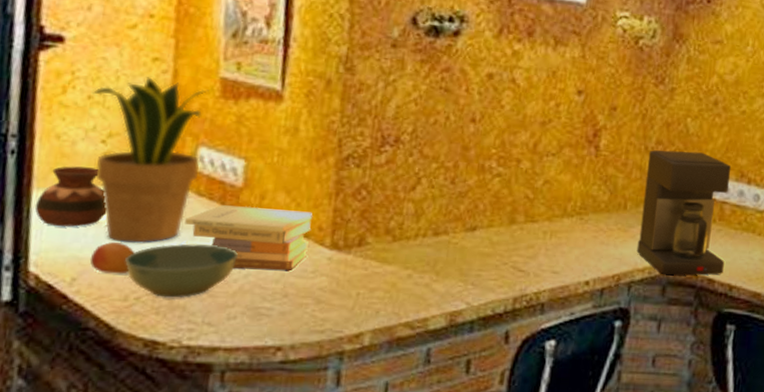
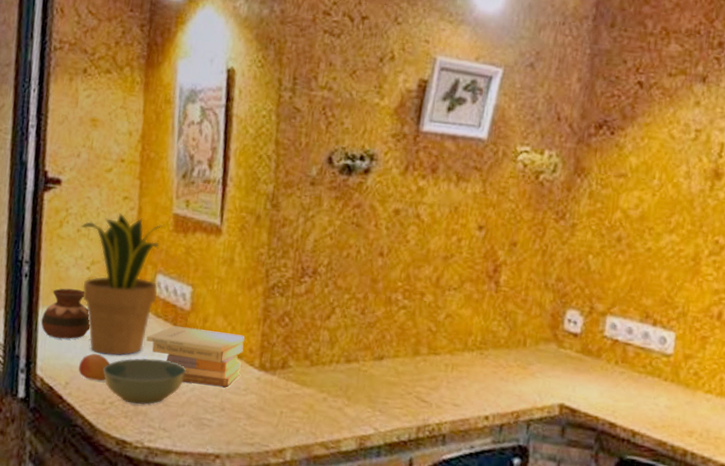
coffee maker: present [636,150,732,276] -> none [535,287,636,419]

